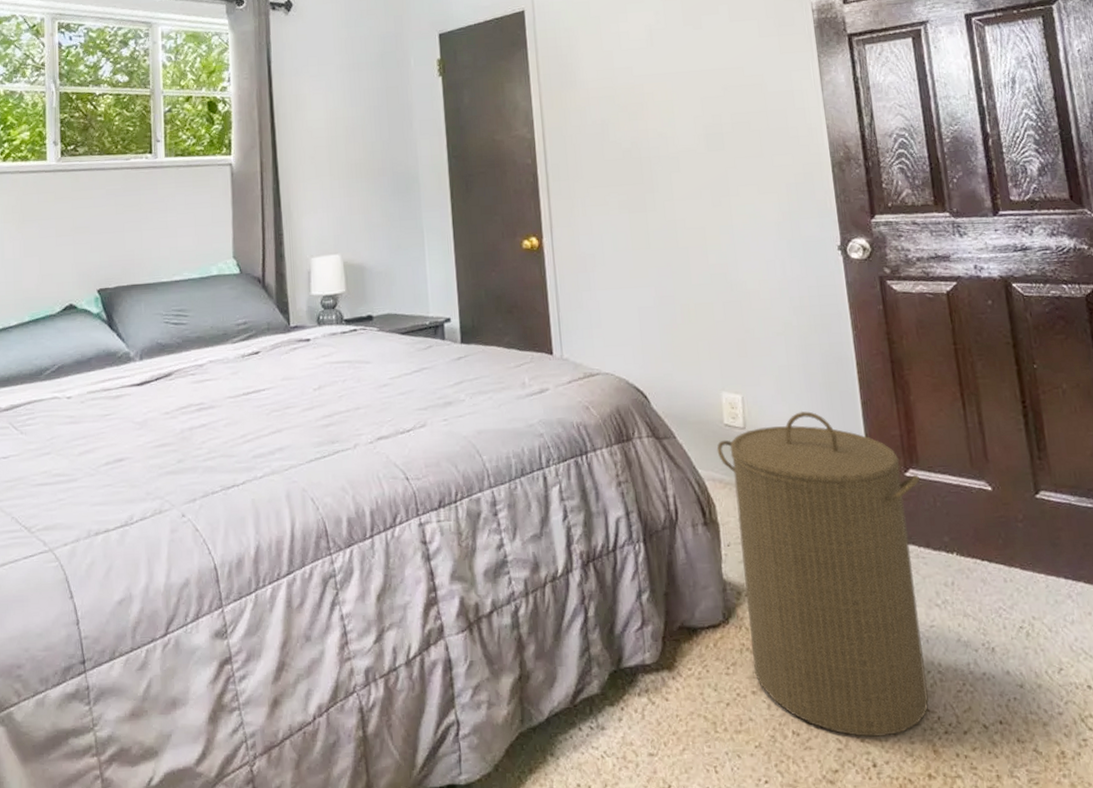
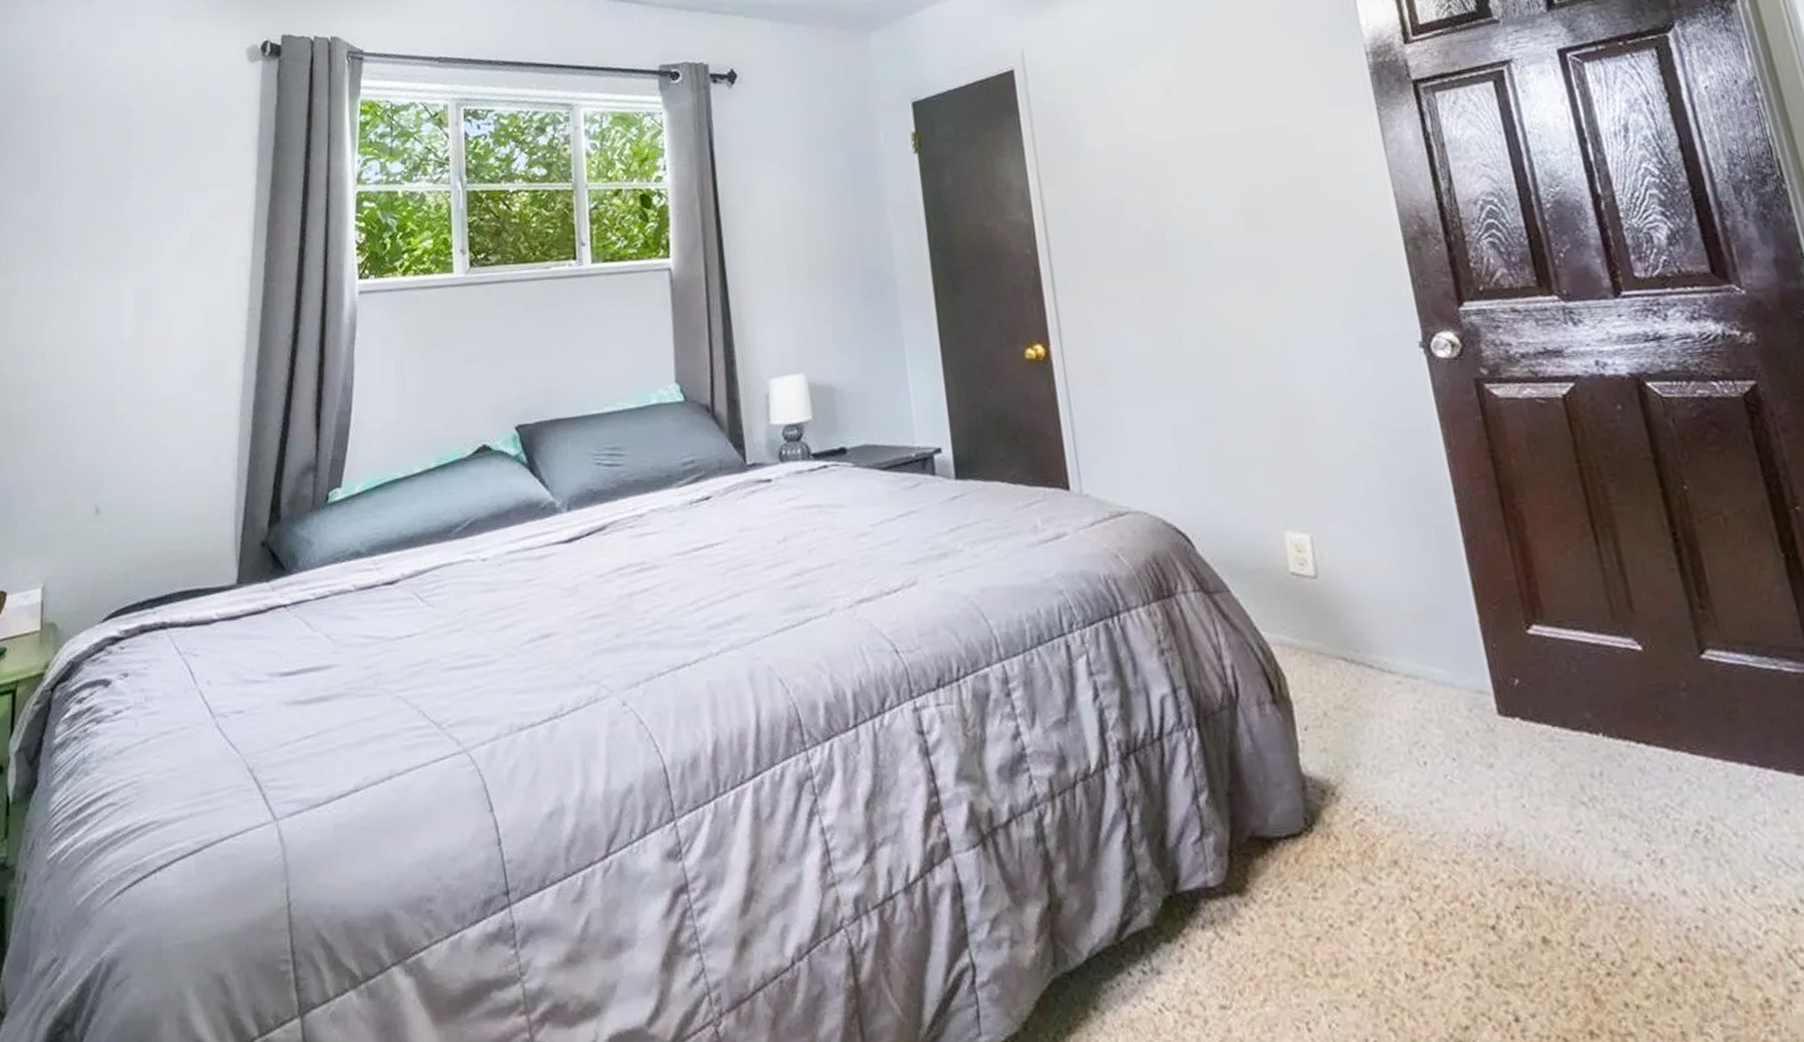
laundry hamper: present [716,411,929,738] -> none [1282,553,1582,983]

